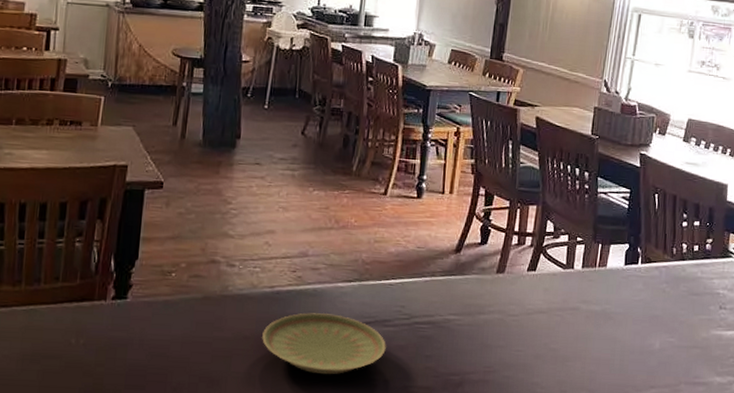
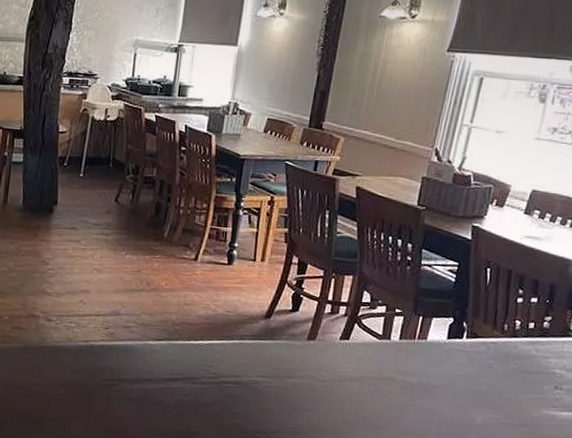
plate: present [262,312,386,375] -> none [77,366,194,424]

